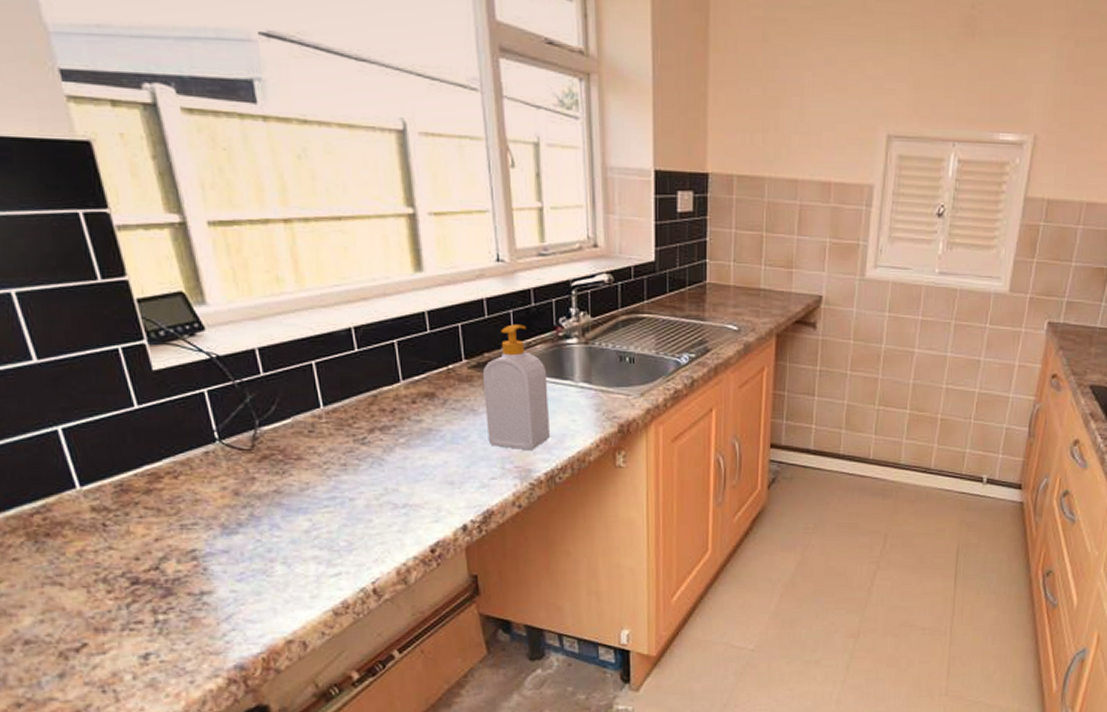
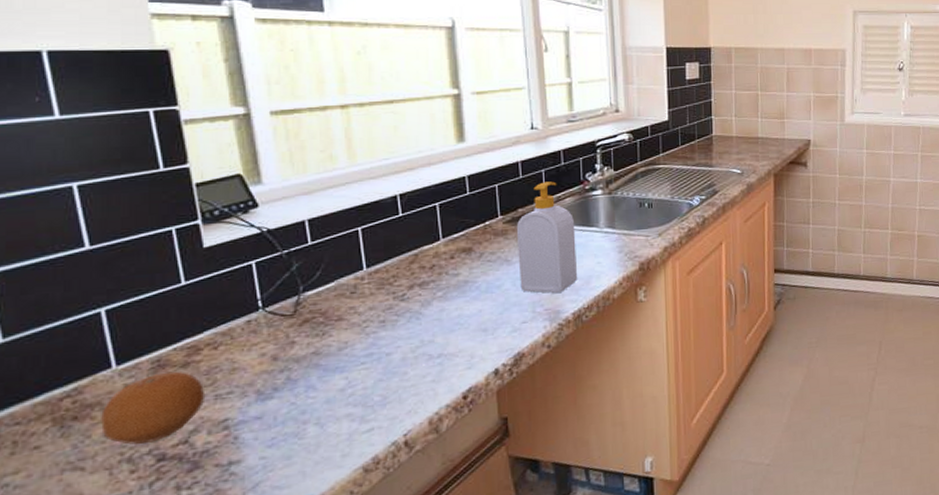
fruit: none [72,497,171,566] -> present [101,371,206,445]

